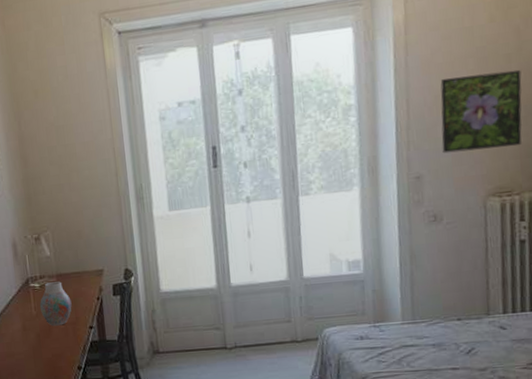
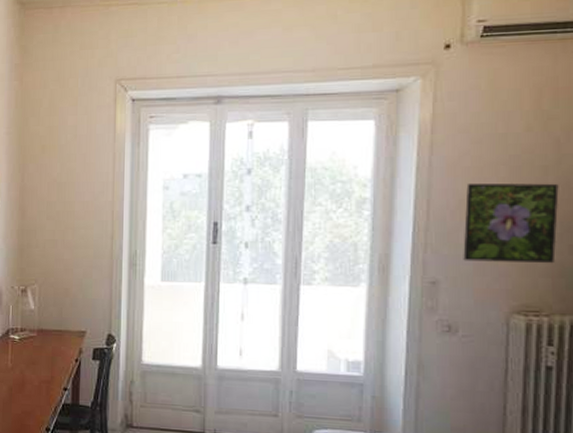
vase: present [40,281,72,326] -> none [17,336,49,382]

